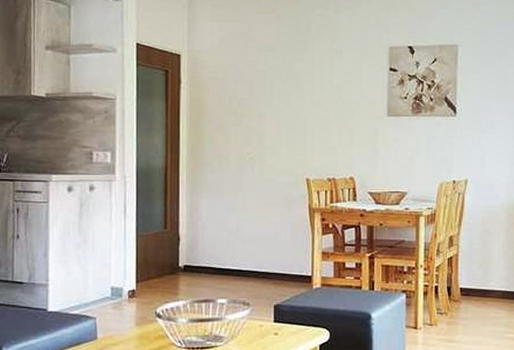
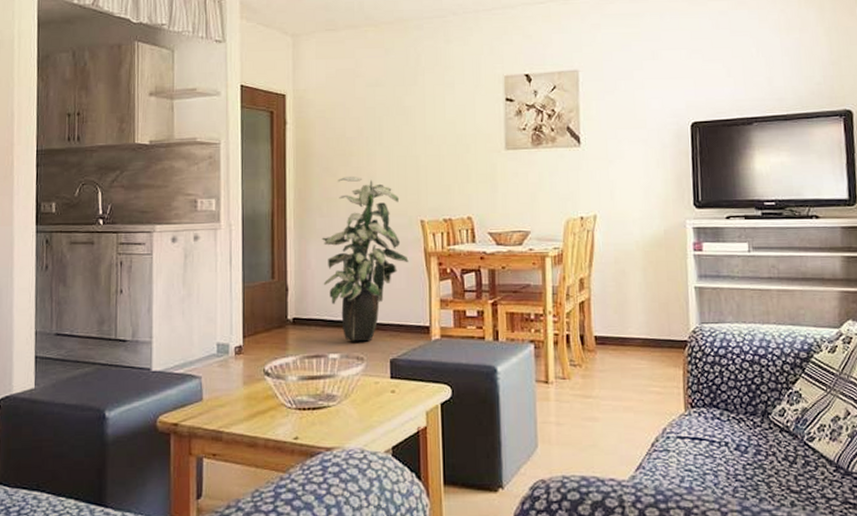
indoor plant: none [212,136,294,289] -> present [321,177,409,342]

